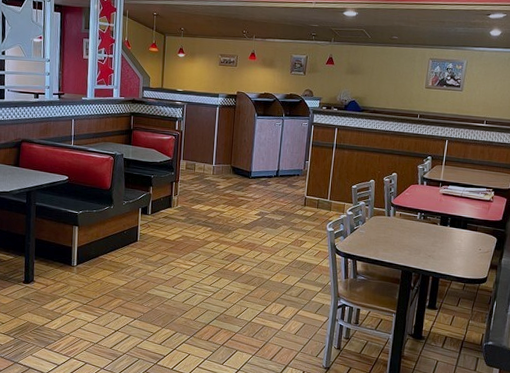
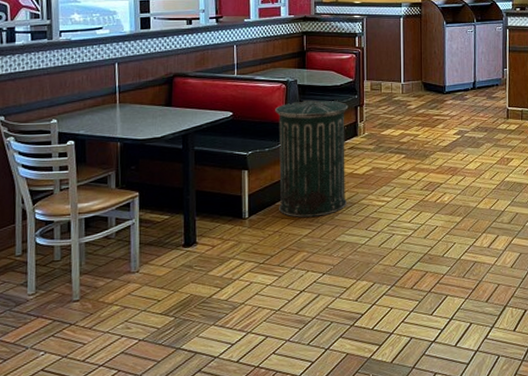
trash can: none [102,172,166,272] -> present [275,100,349,217]

